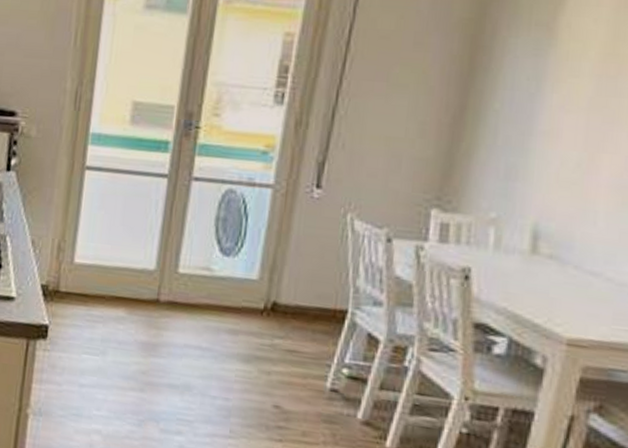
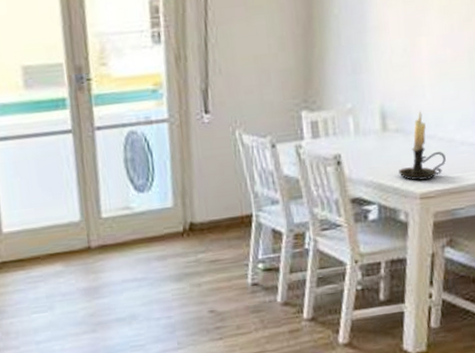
candle holder: none [543,239,612,324] -> present [399,110,446,181]

